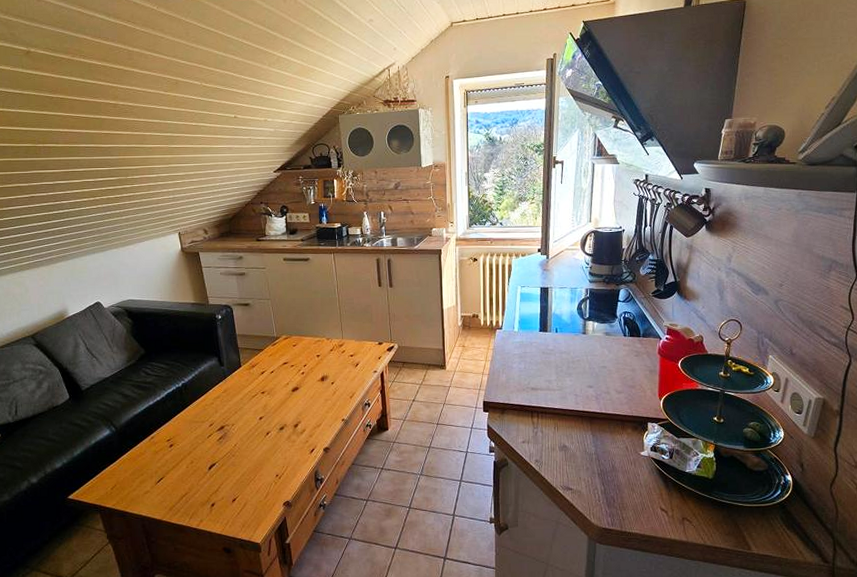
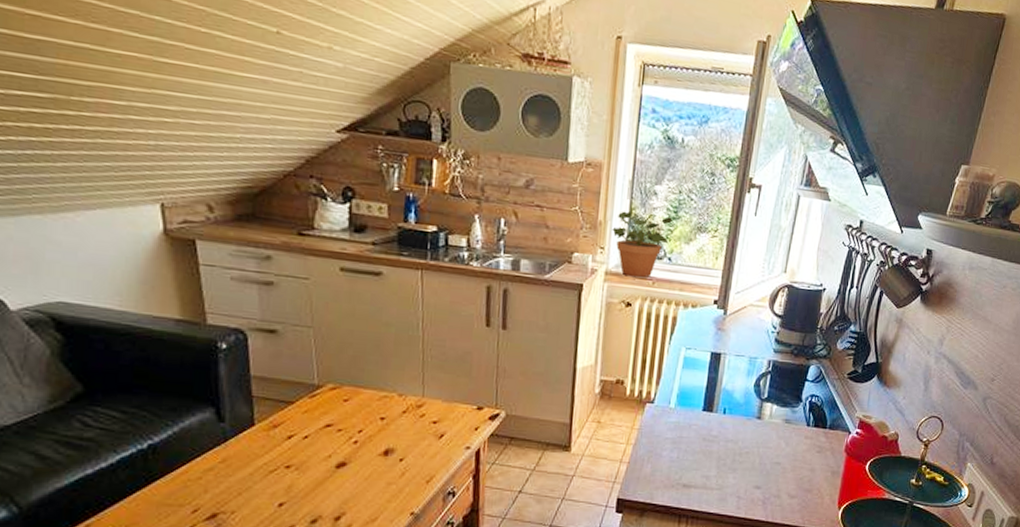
potted plant: none [457,194,504,240] -> present [612,211,677,278]

